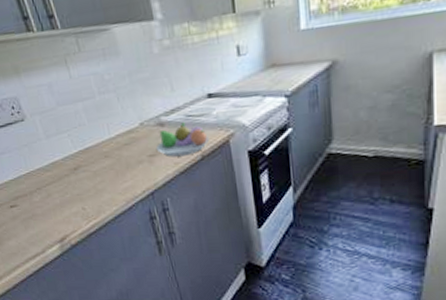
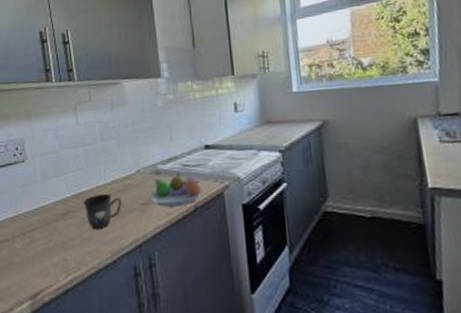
mug: none [91,148,130,181] -> present [83,194,122,229]

